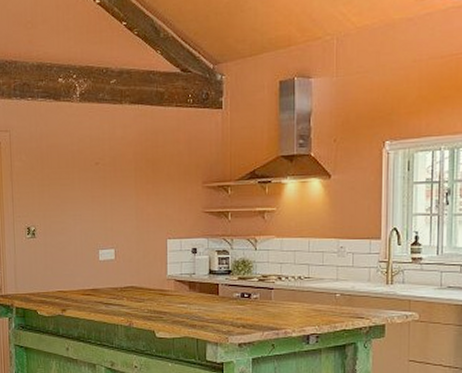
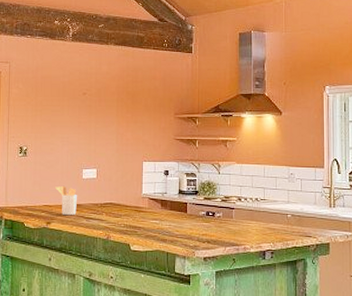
utensil holder: none [69,268,94,302] -> present [55,185,77,216]

